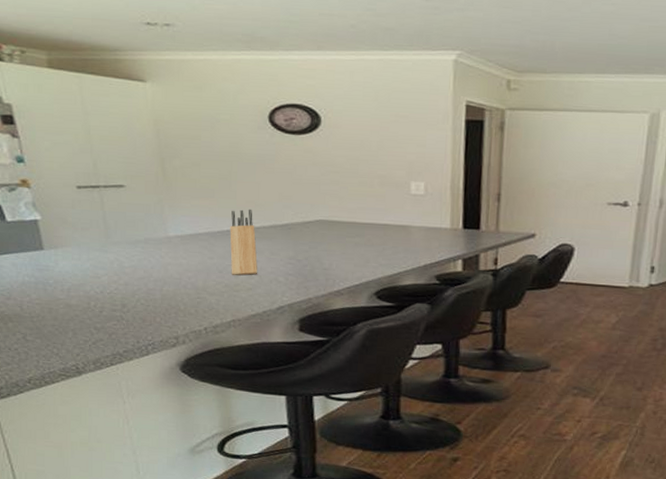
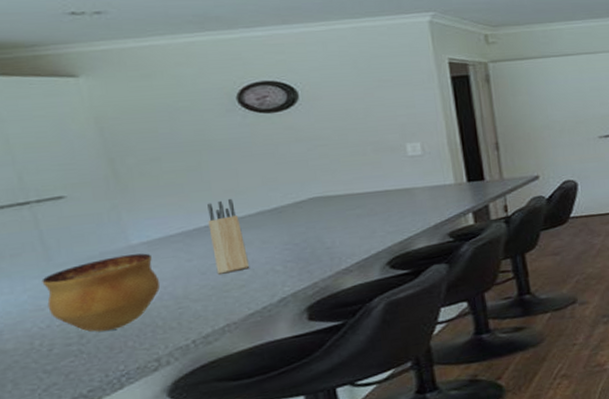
bowl: none [101,244,186,305] -> present [42,253,161,332]

